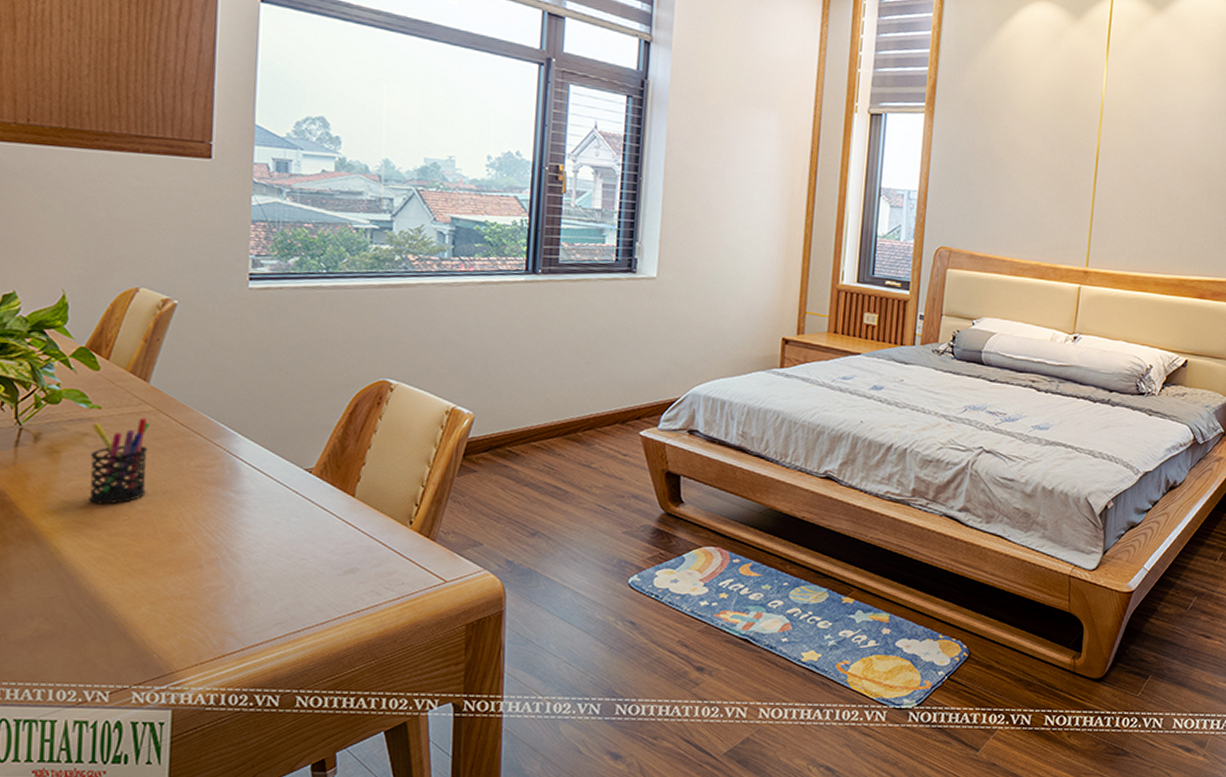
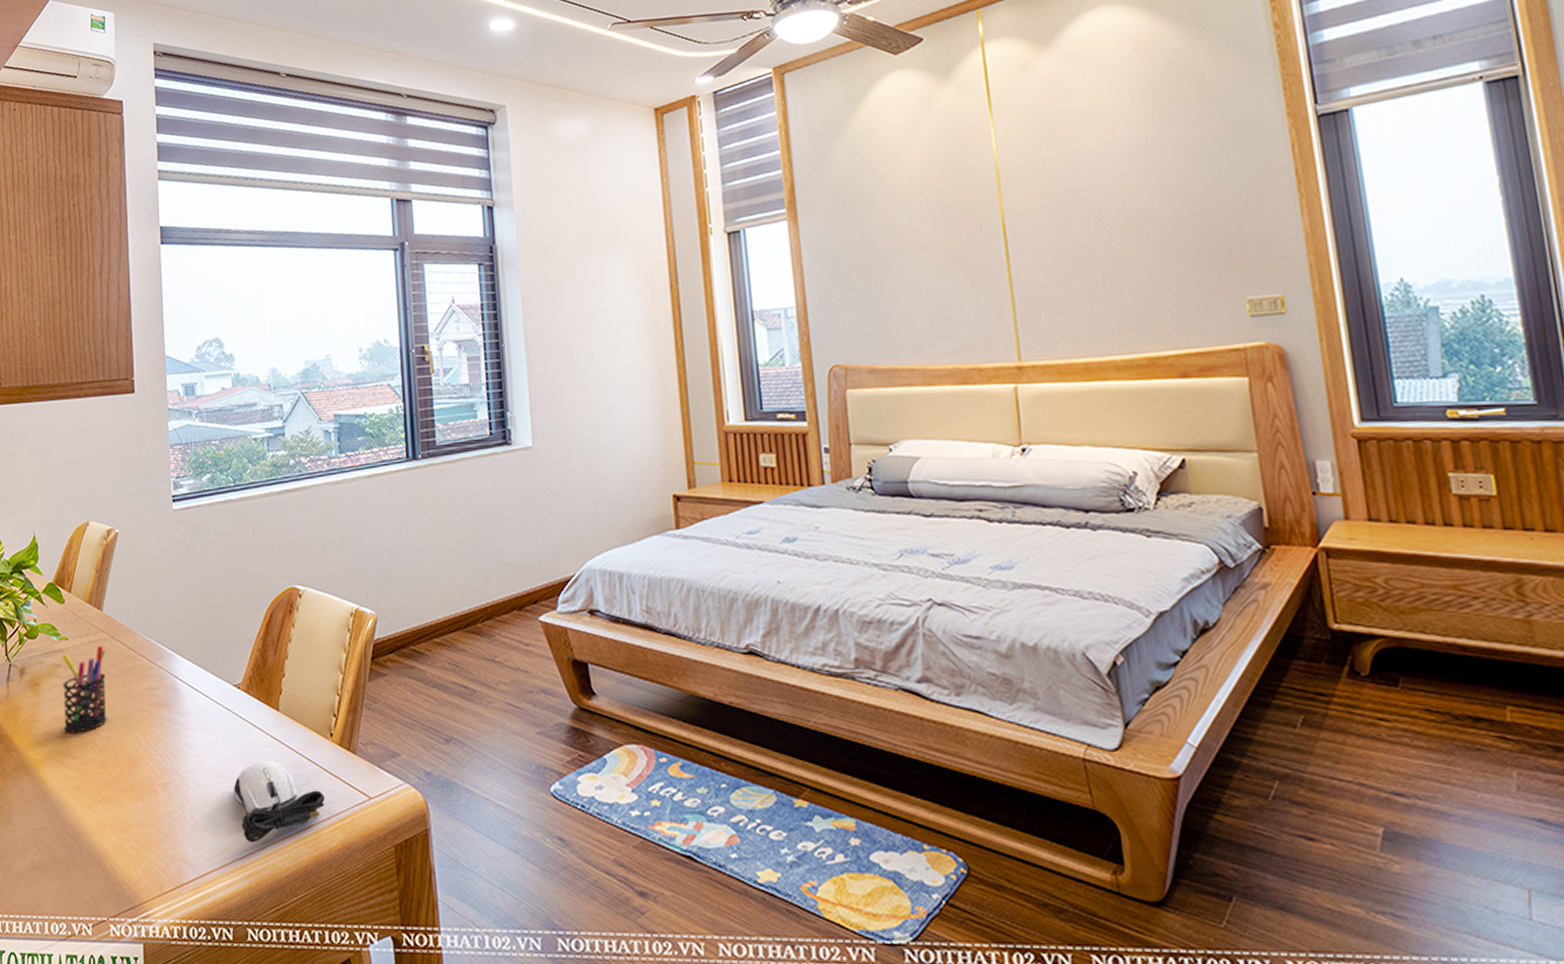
computer mouse: none [293,542,397,618] -> present [233,761,325,843]

